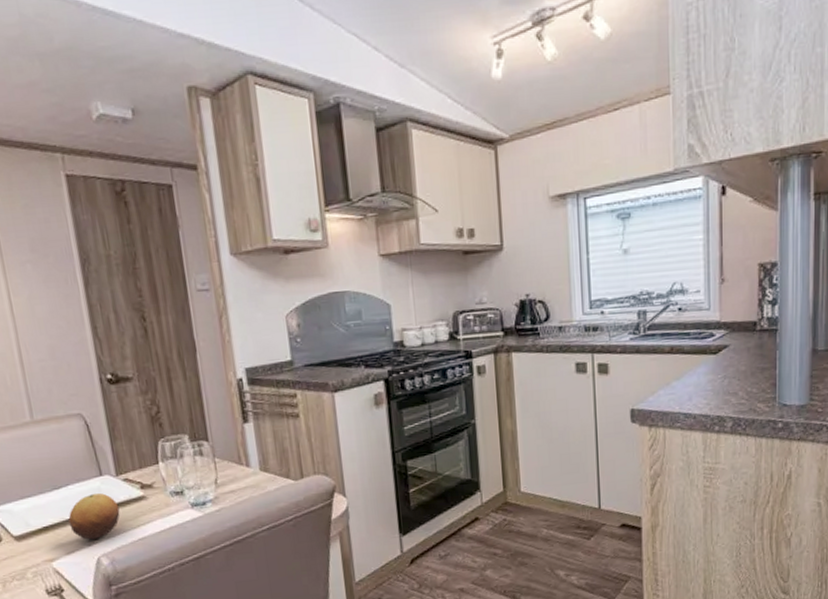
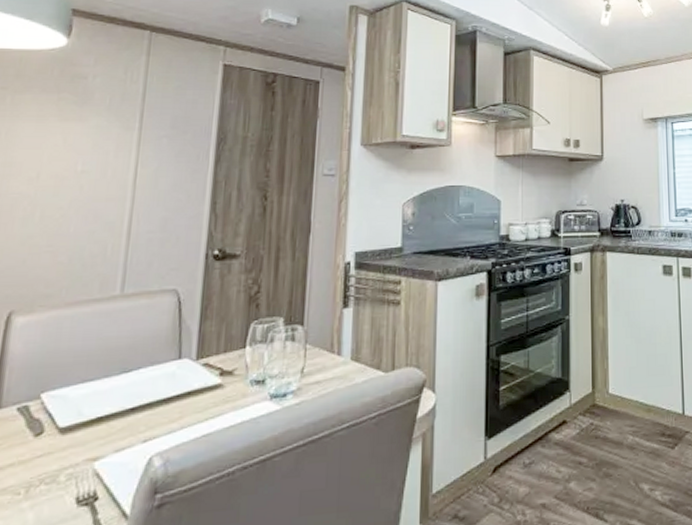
fruit: present [68,493,120,540] -> none [128,379,190,435]

